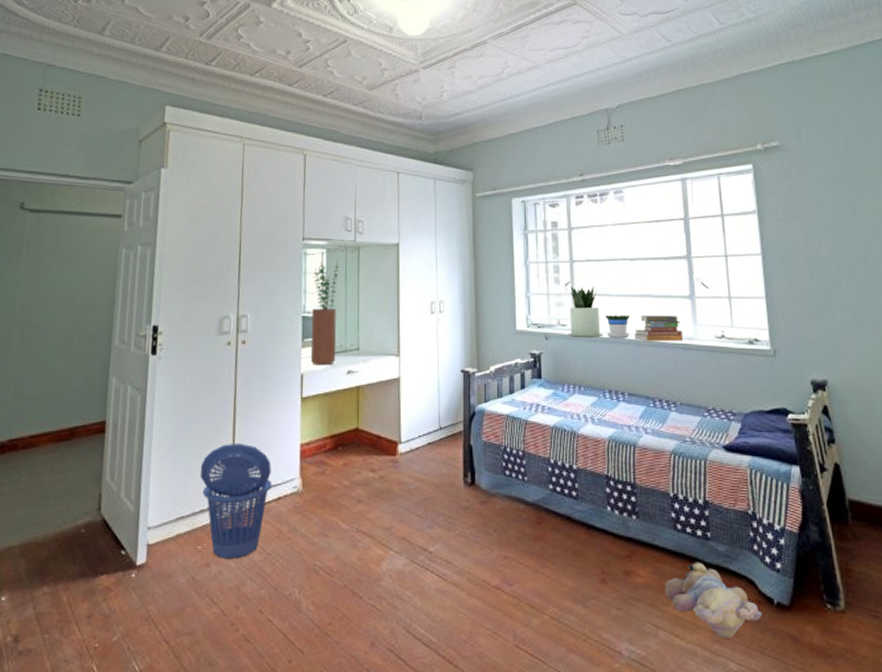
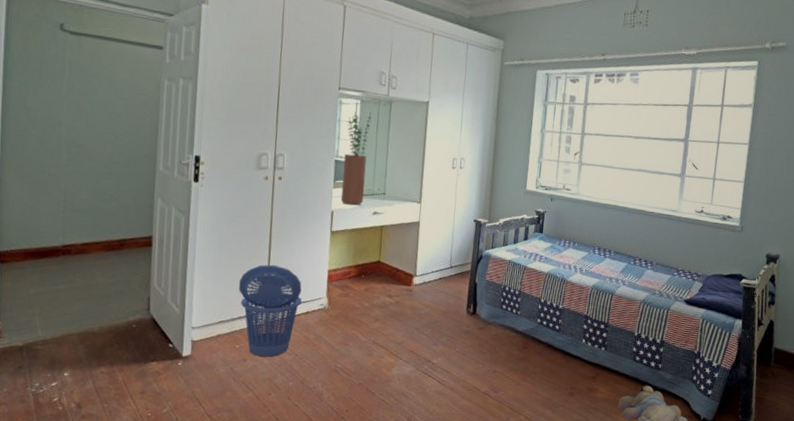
planter: present [568,286,604,339] -> none [570,156,601,203]
flowerpot: present [605,314,630,339] -> none [604,184,626,206]
books: present [634,315,684,342] -> none [627,187,669,212]

